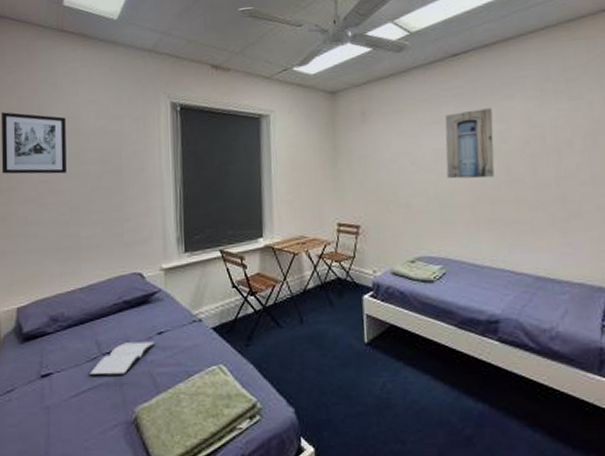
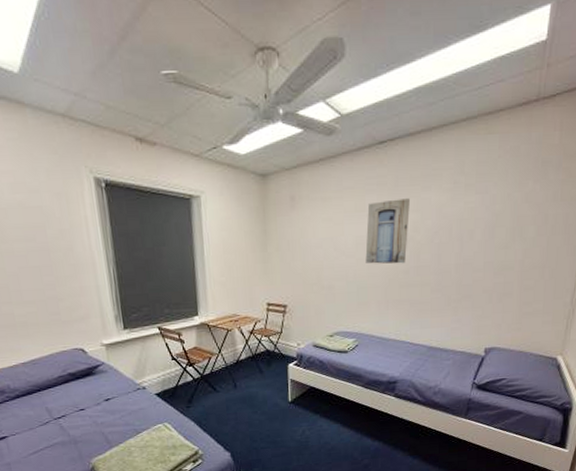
book: present [90,341,155,376] -> none [44,406,104,437]

